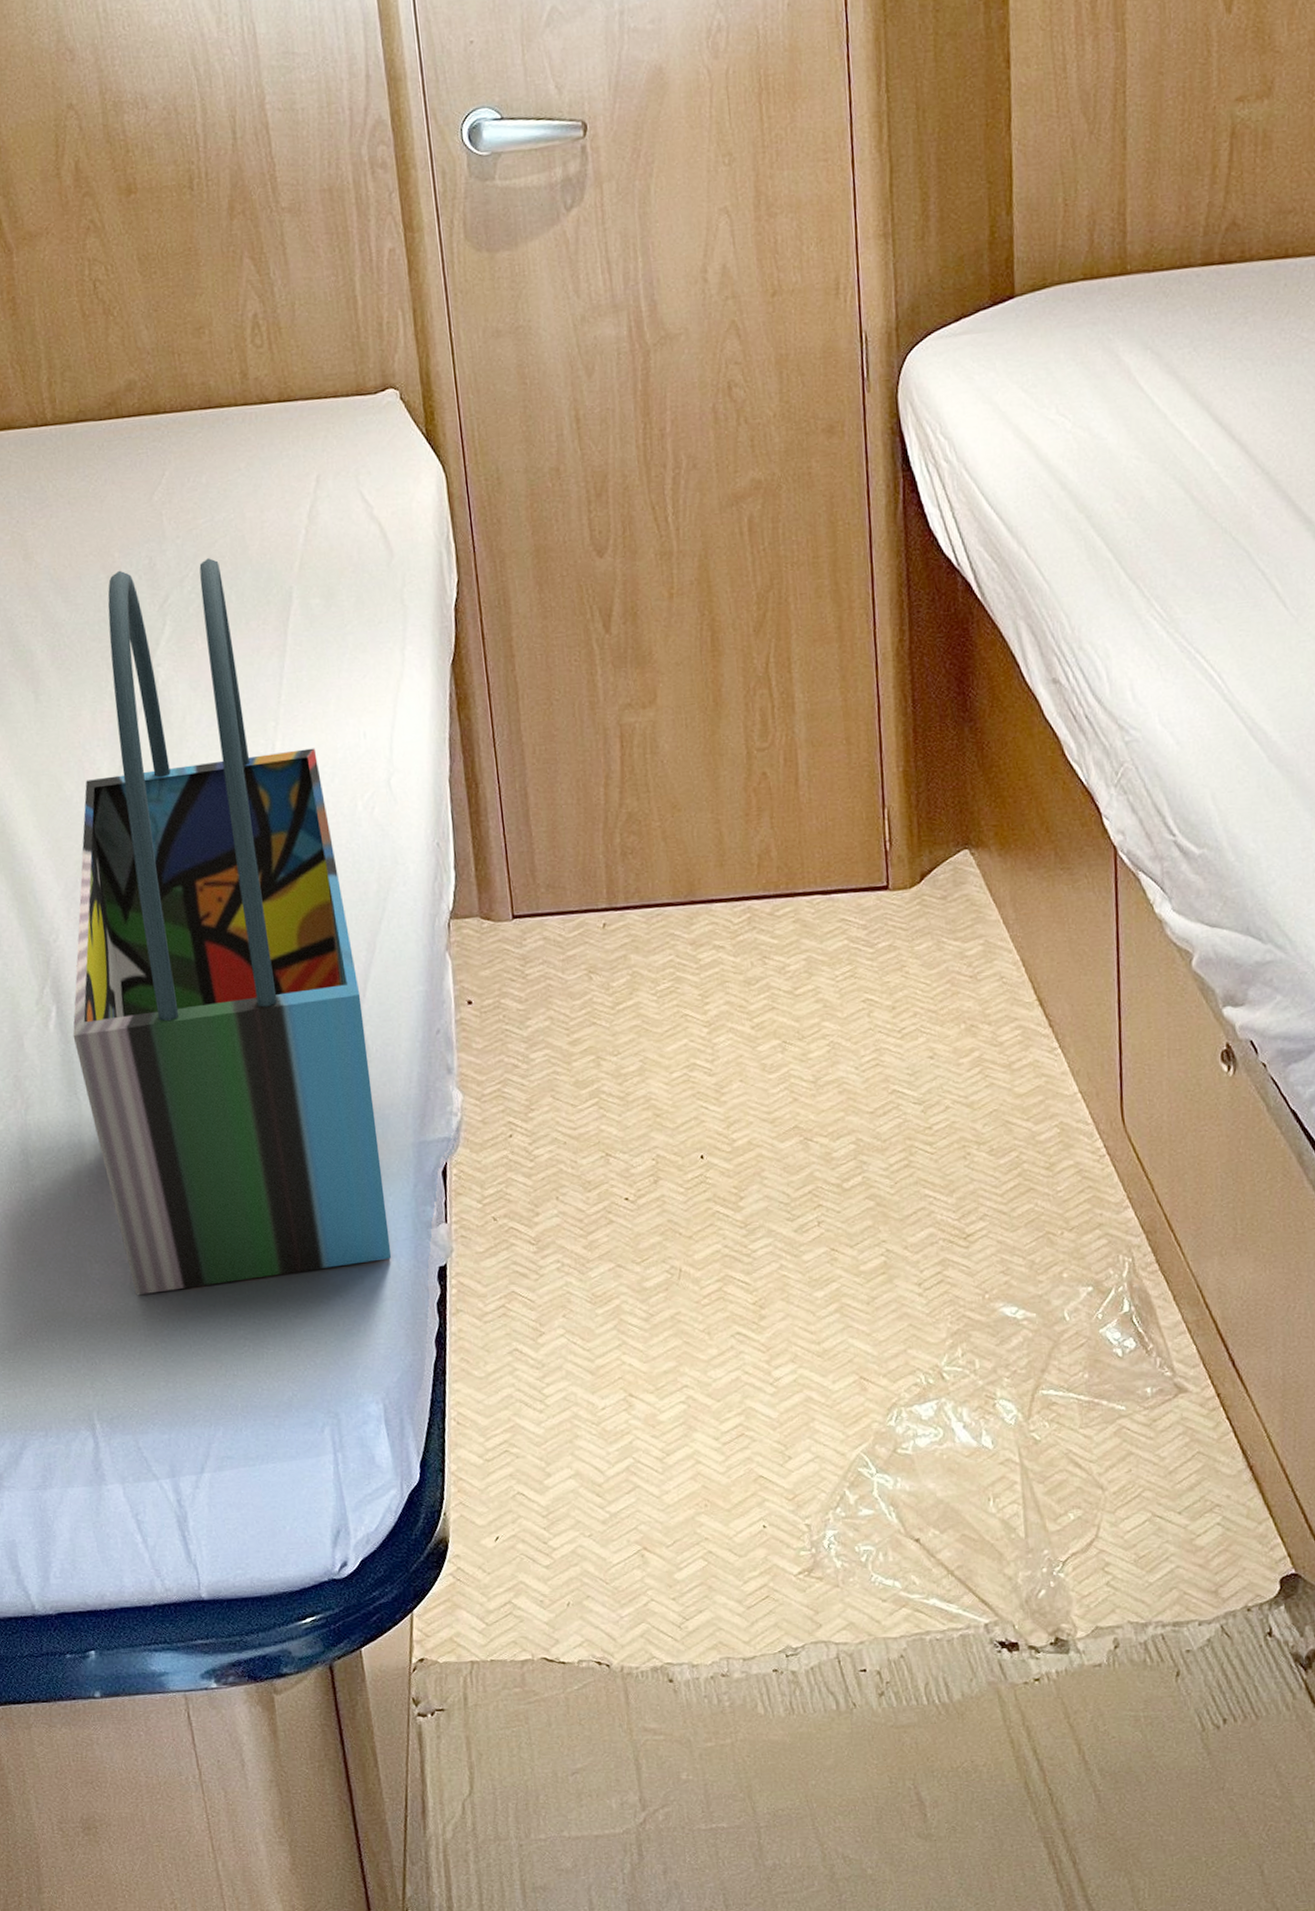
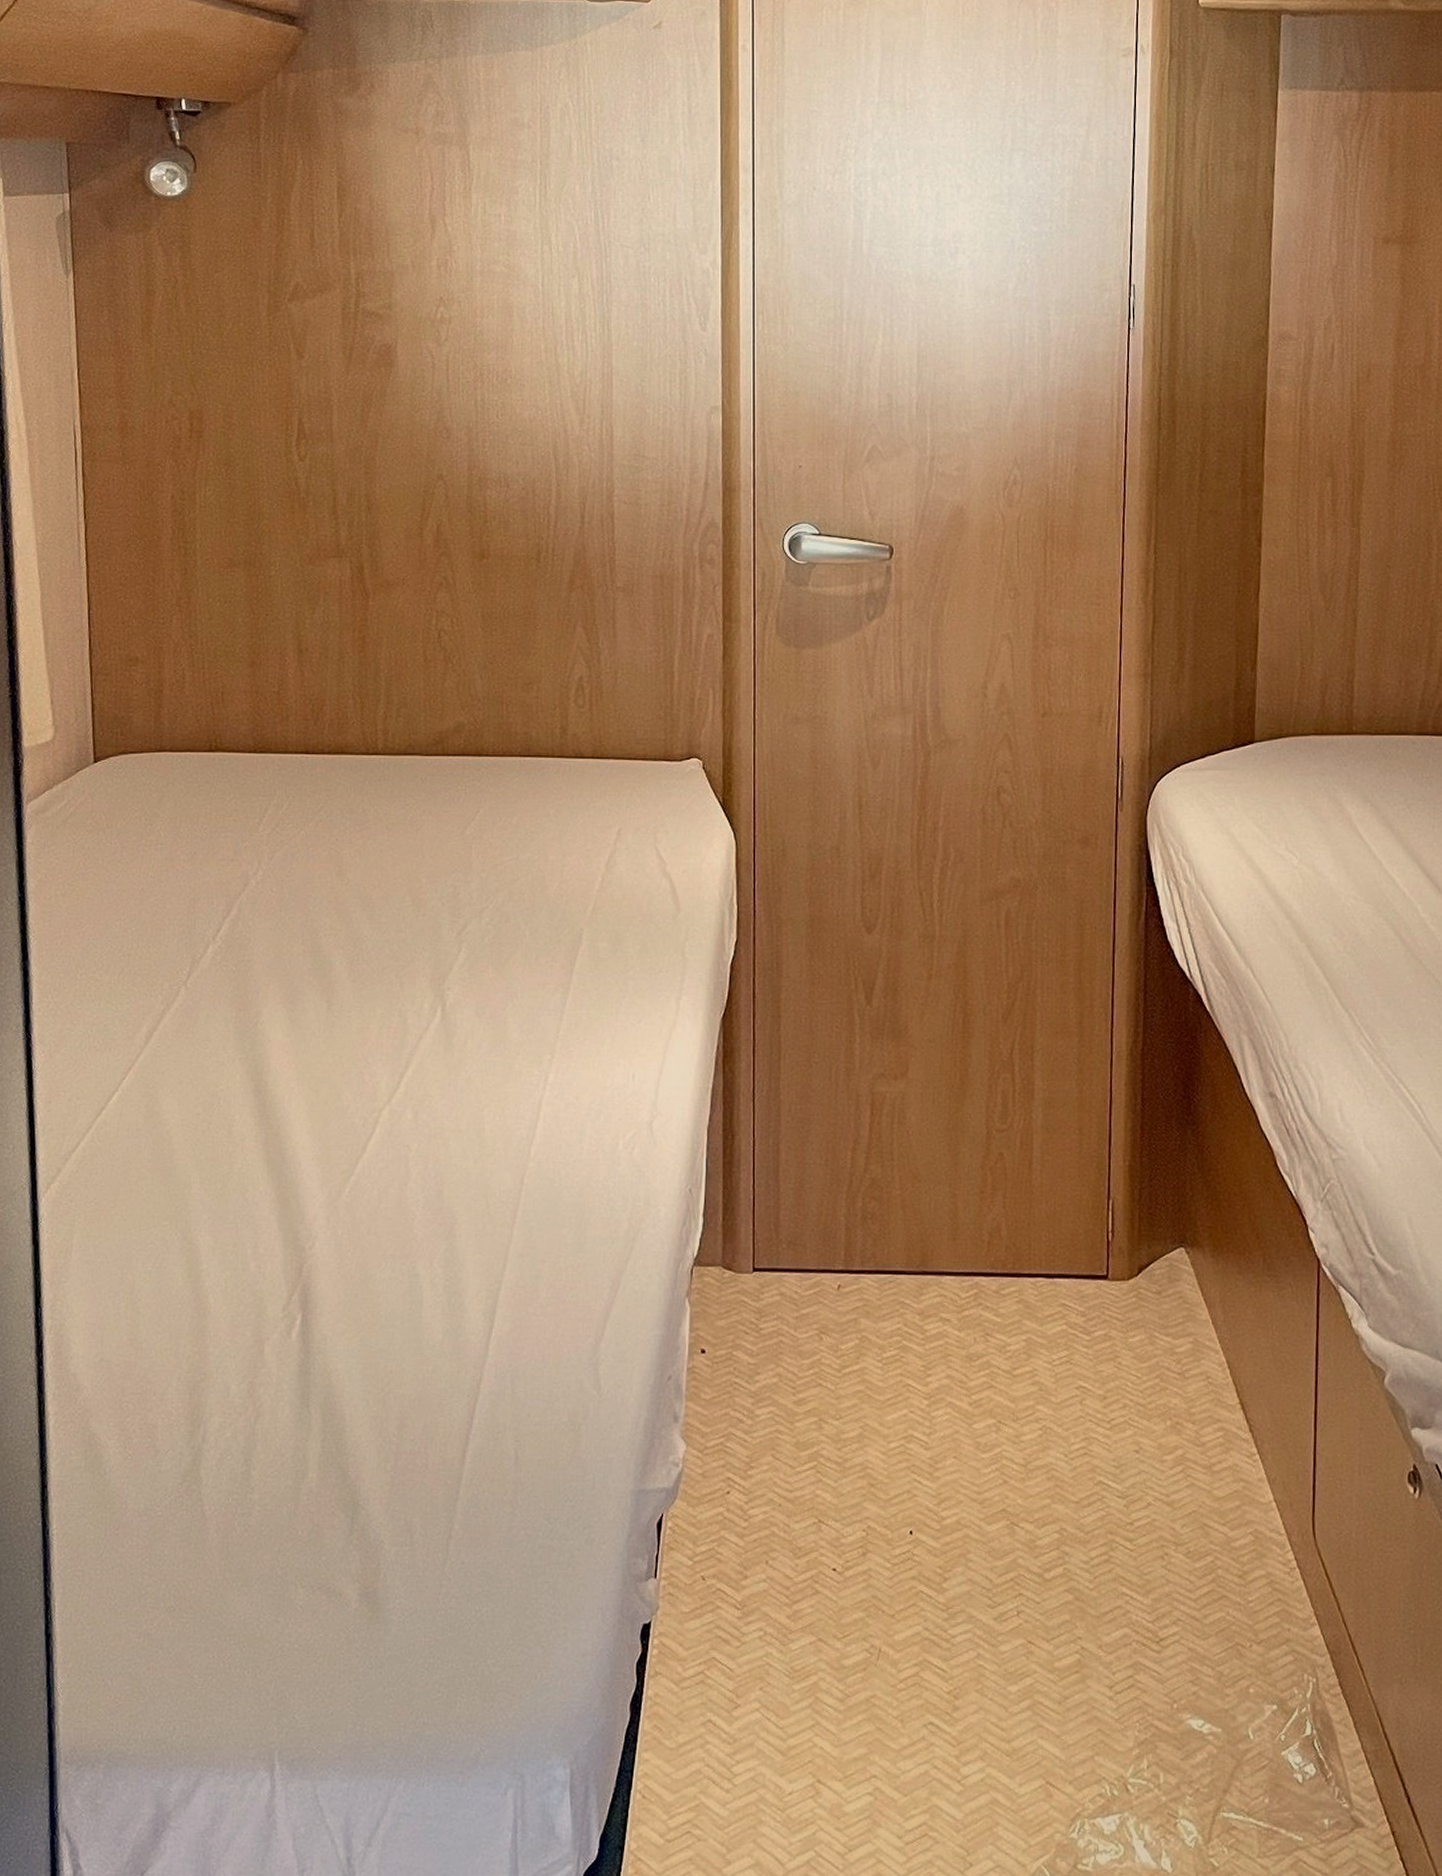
tote bag: present [72,558,392,1295] -> none [313,894,599,1626]

